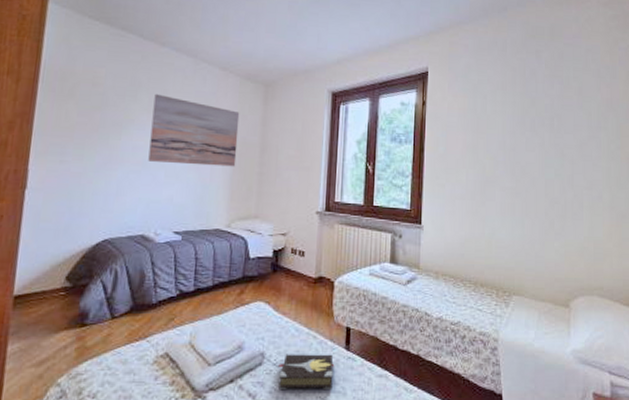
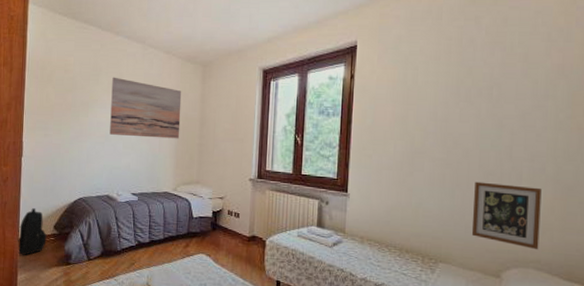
backpack: none [11,255,55,318] -> present [18,208,47,255]
picture frame: none [541,210,601,277] -> present [471,181,542,250]

